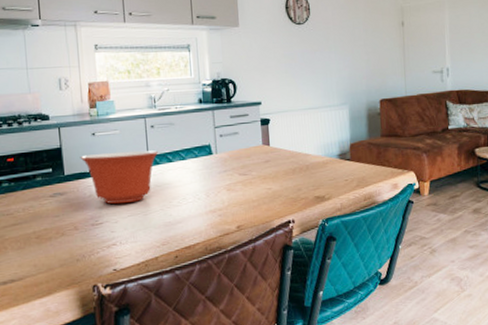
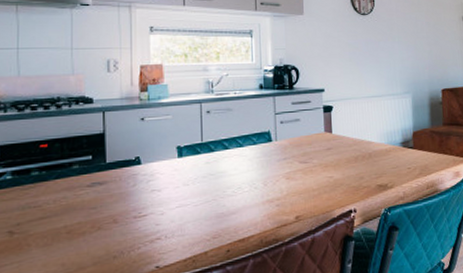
mixing bowl: present [80,150,158,204] -> none [125,137,213,194]

